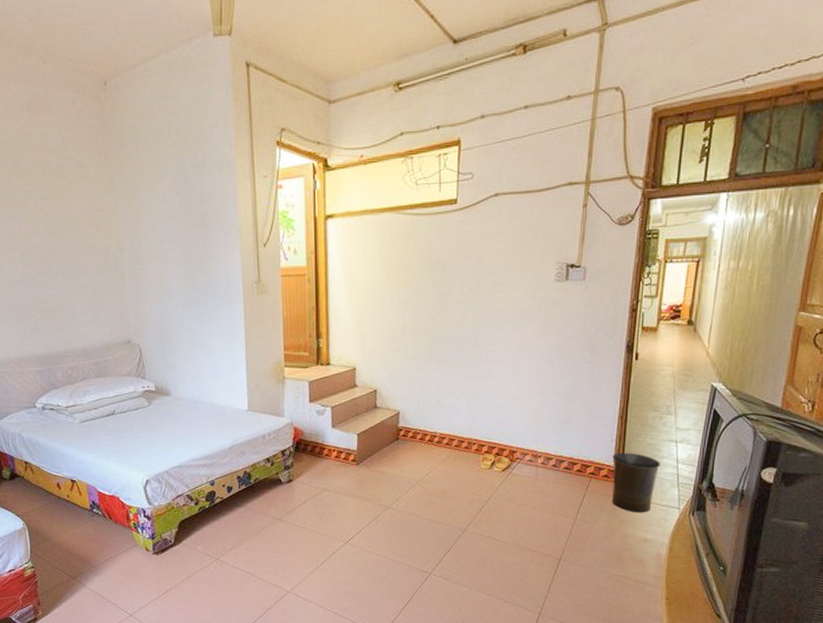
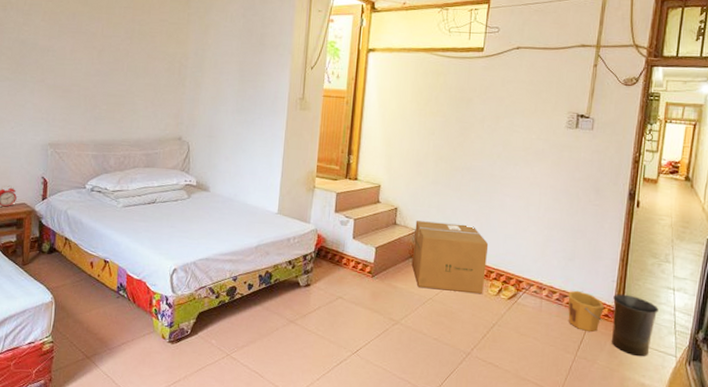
box: none [397,399,477,471] -> present [411,221,488,295]
bucket: none [565,454,604,494] -> present [568,290,605,332]

